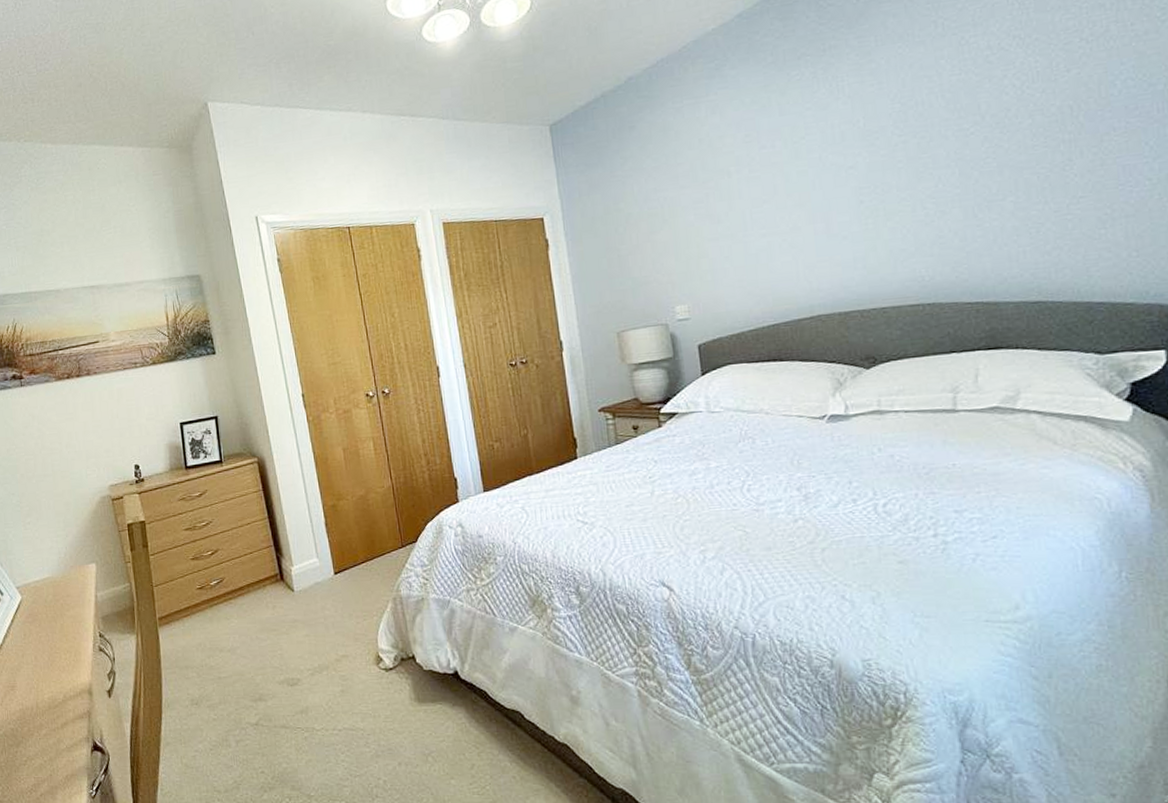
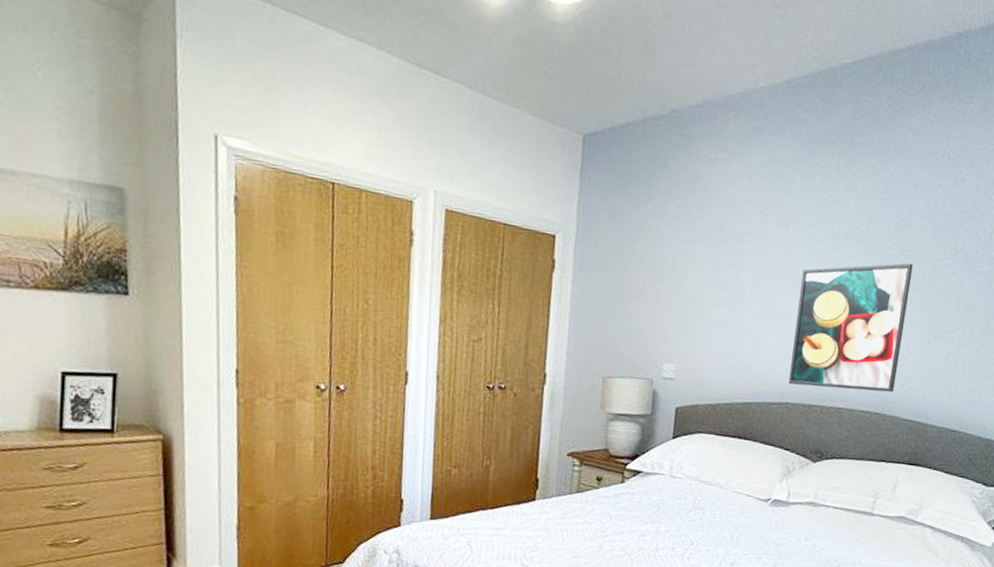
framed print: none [802,142,946,297] -> present [788,263,913,393]

